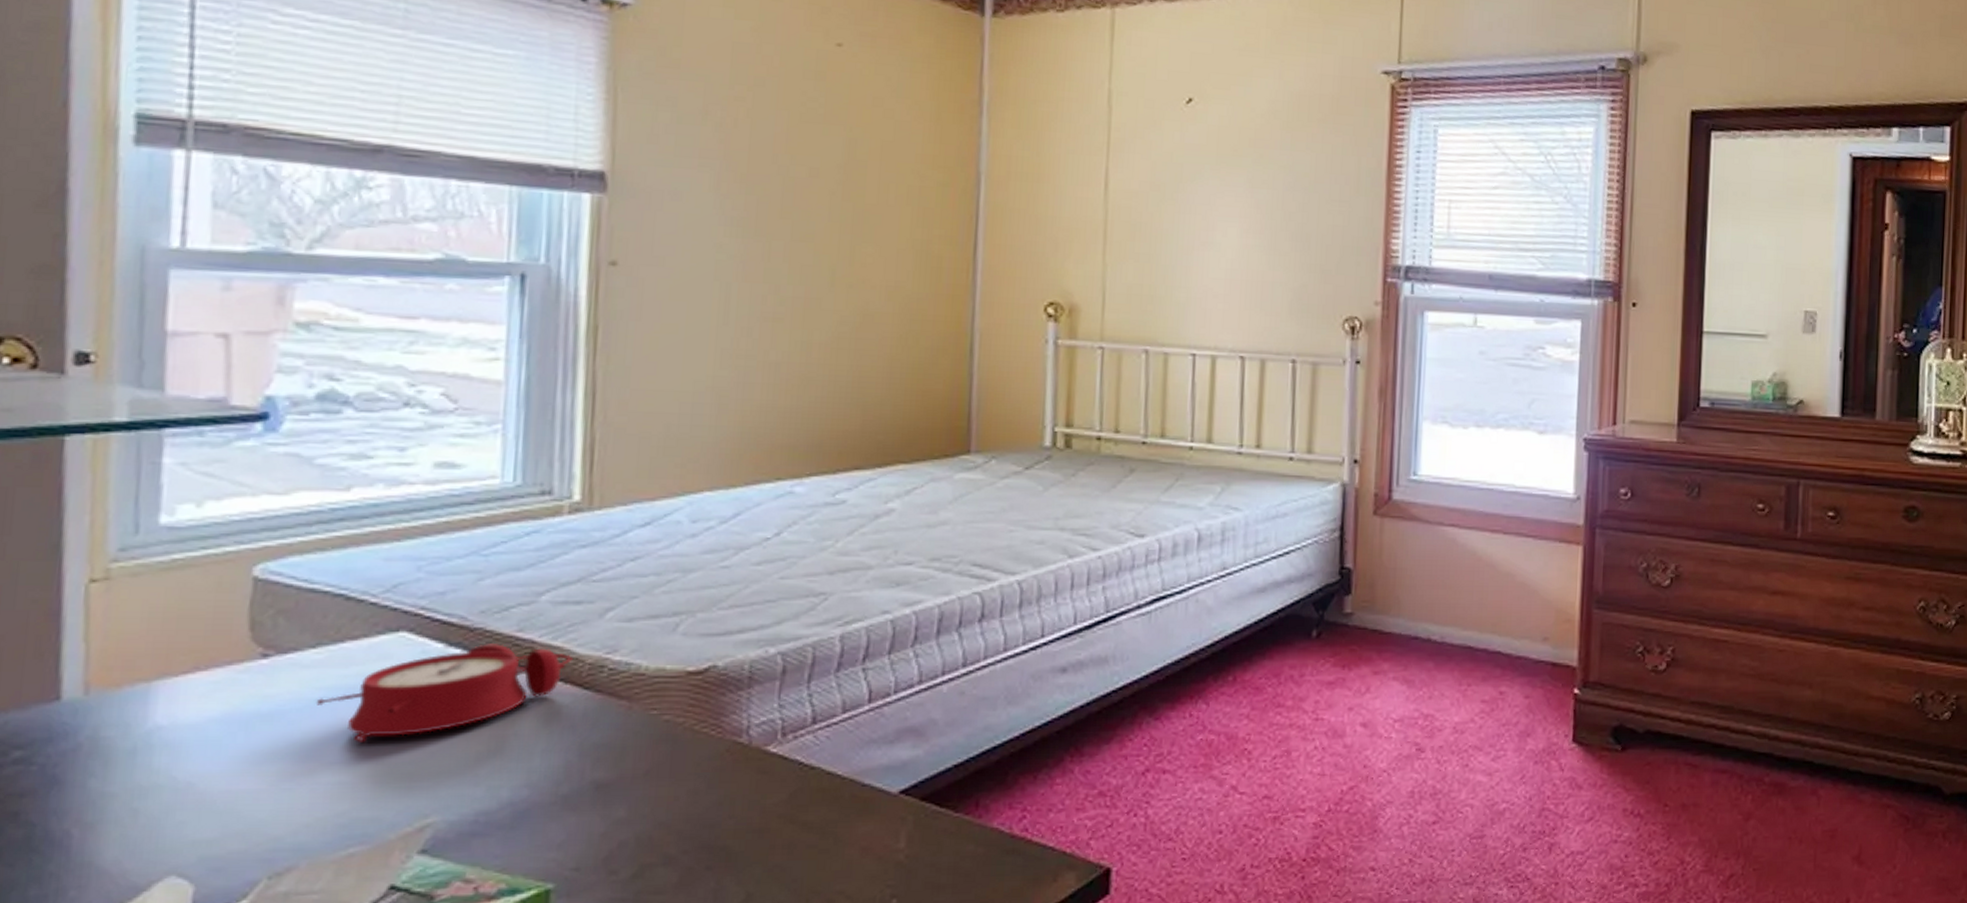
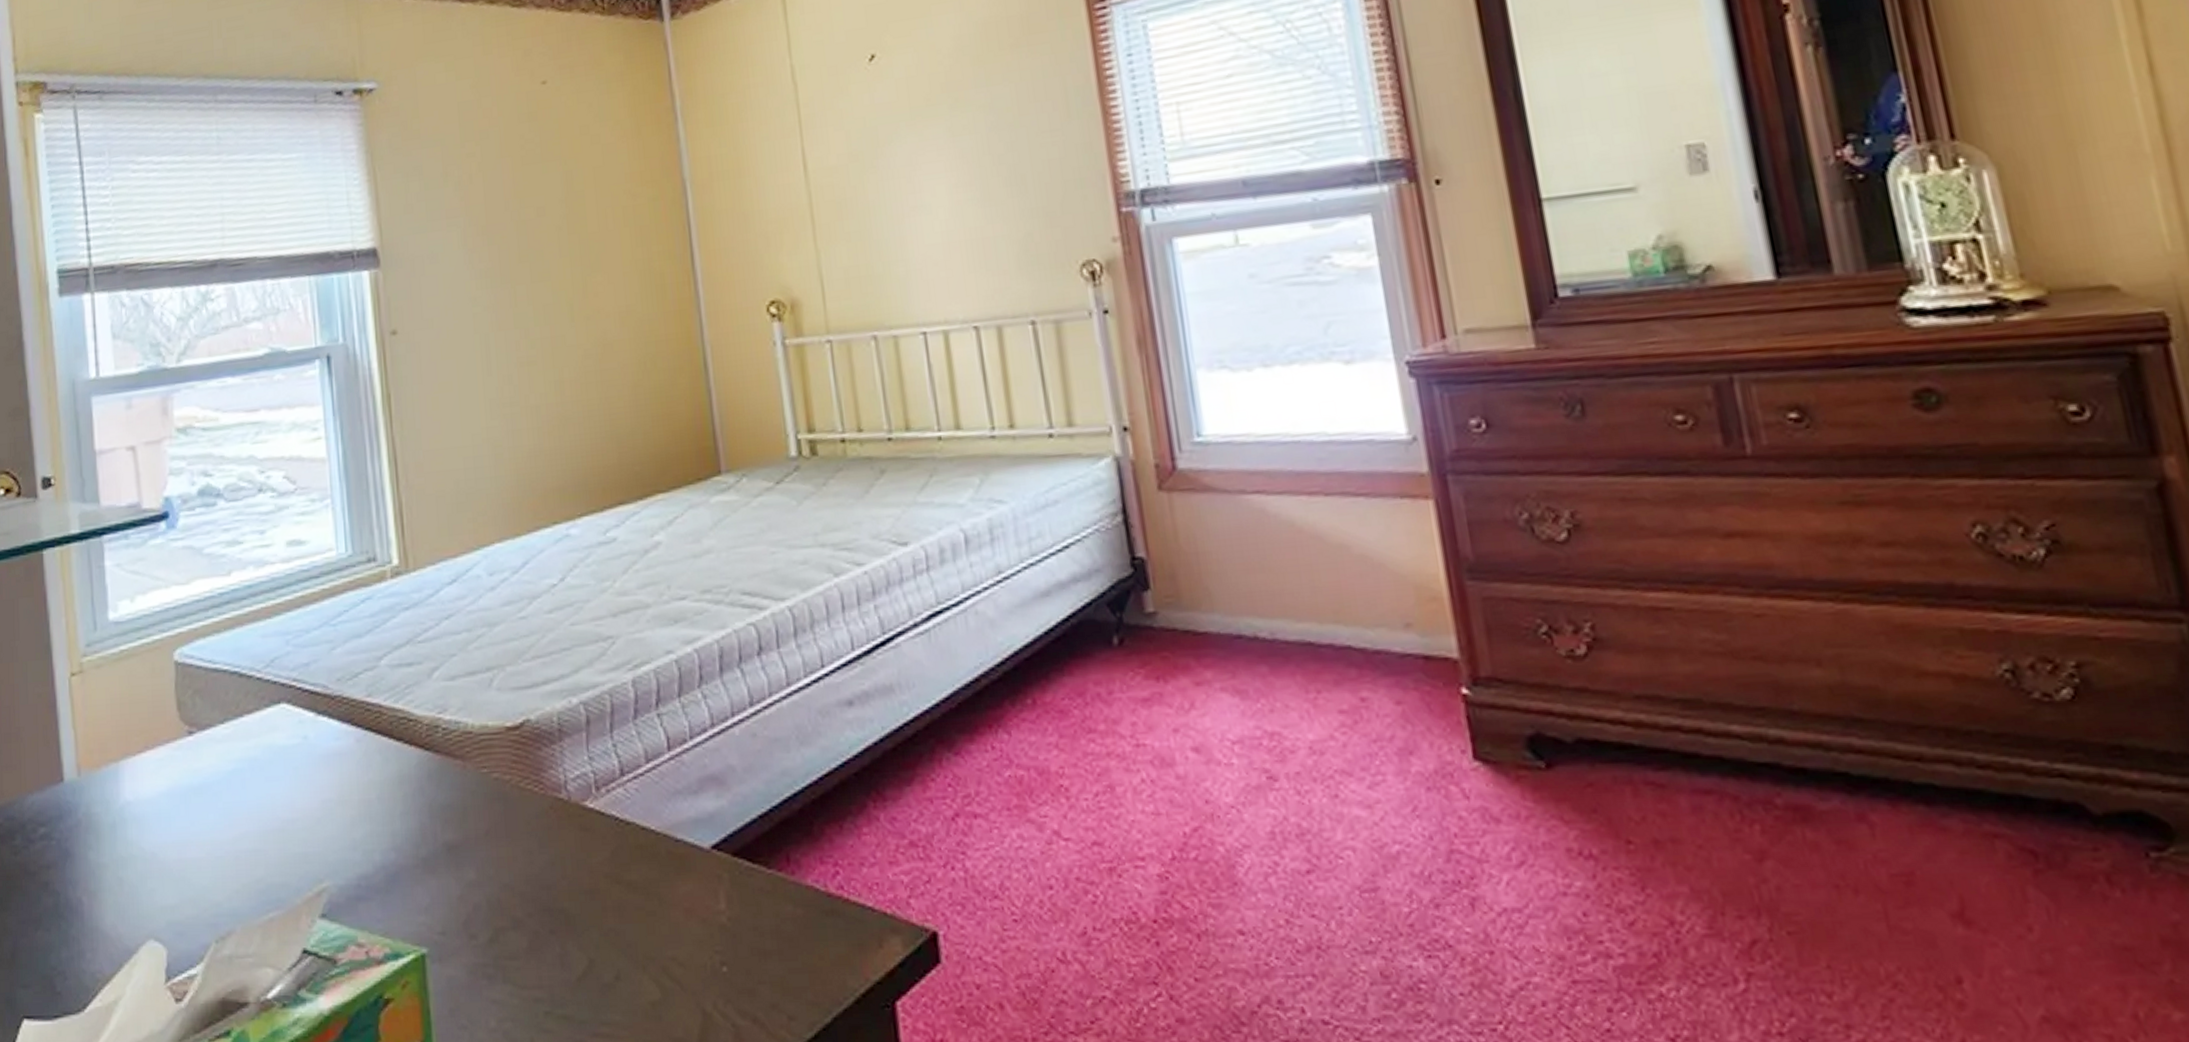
alarm clock: present [315,644,573,742] -> none [230,710,413,811]

